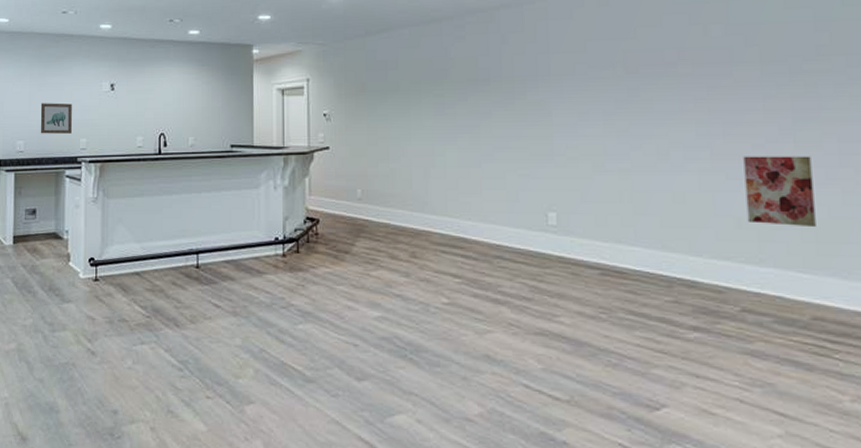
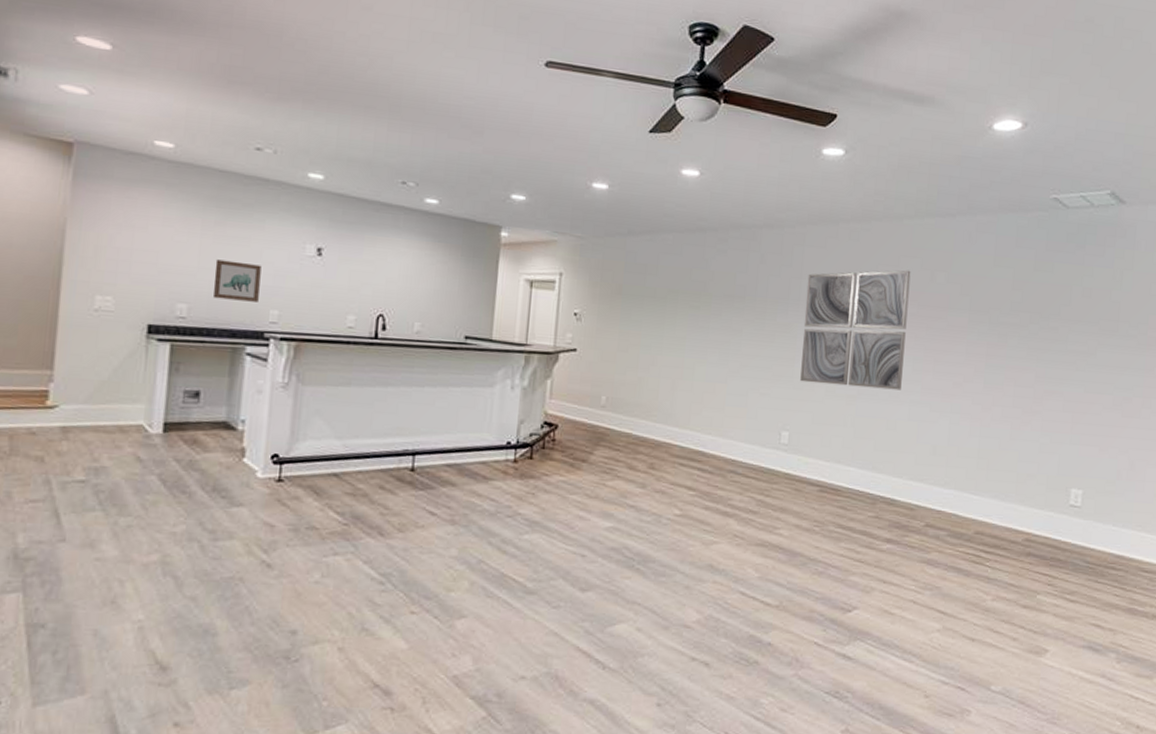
wall art: none [556,28,685,159] -> present [800,270,911,391]
wall art: present [743,156,816,228] -> none [940,392,994,457]

